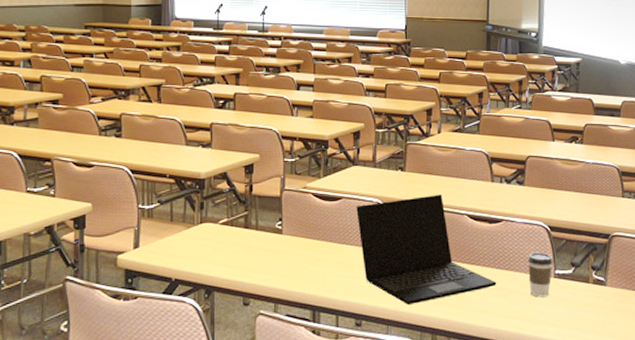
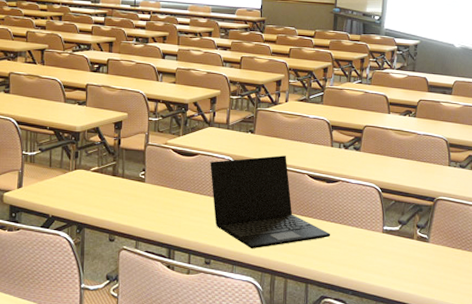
coffee cup: present [527,252,553,298] -> none [359,210,382,249]

